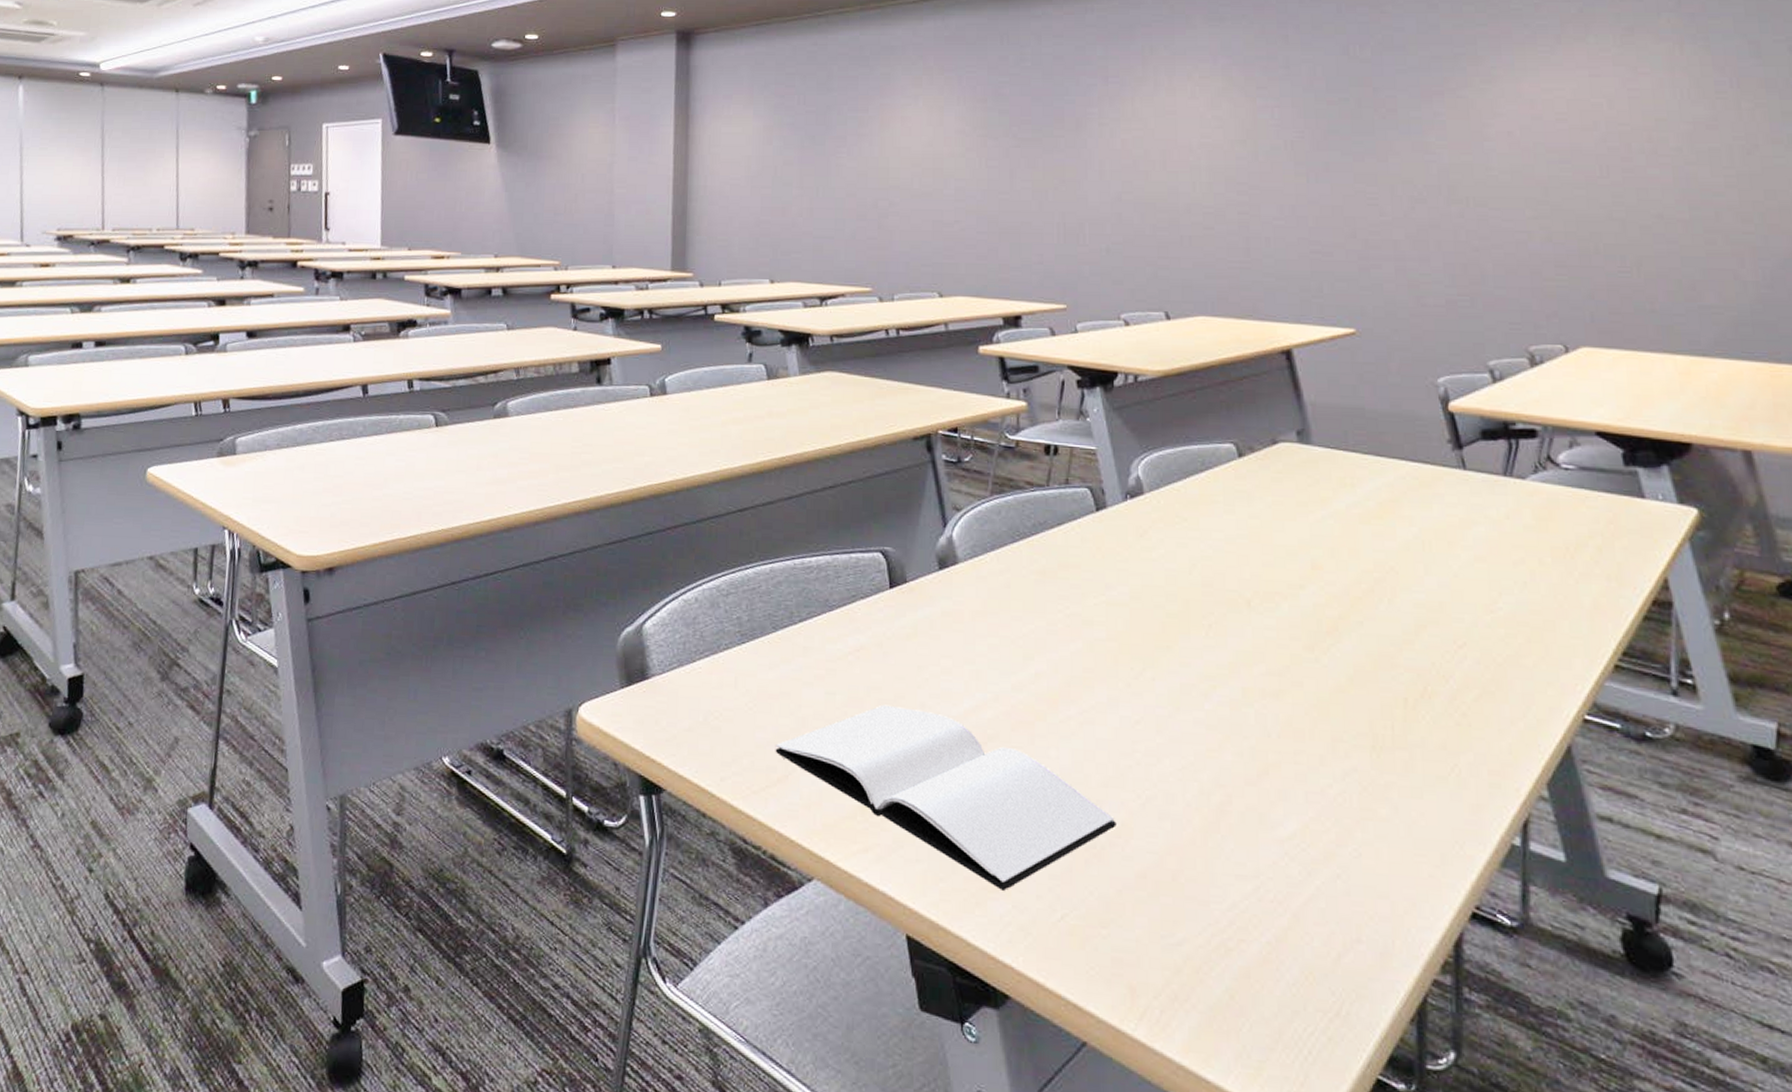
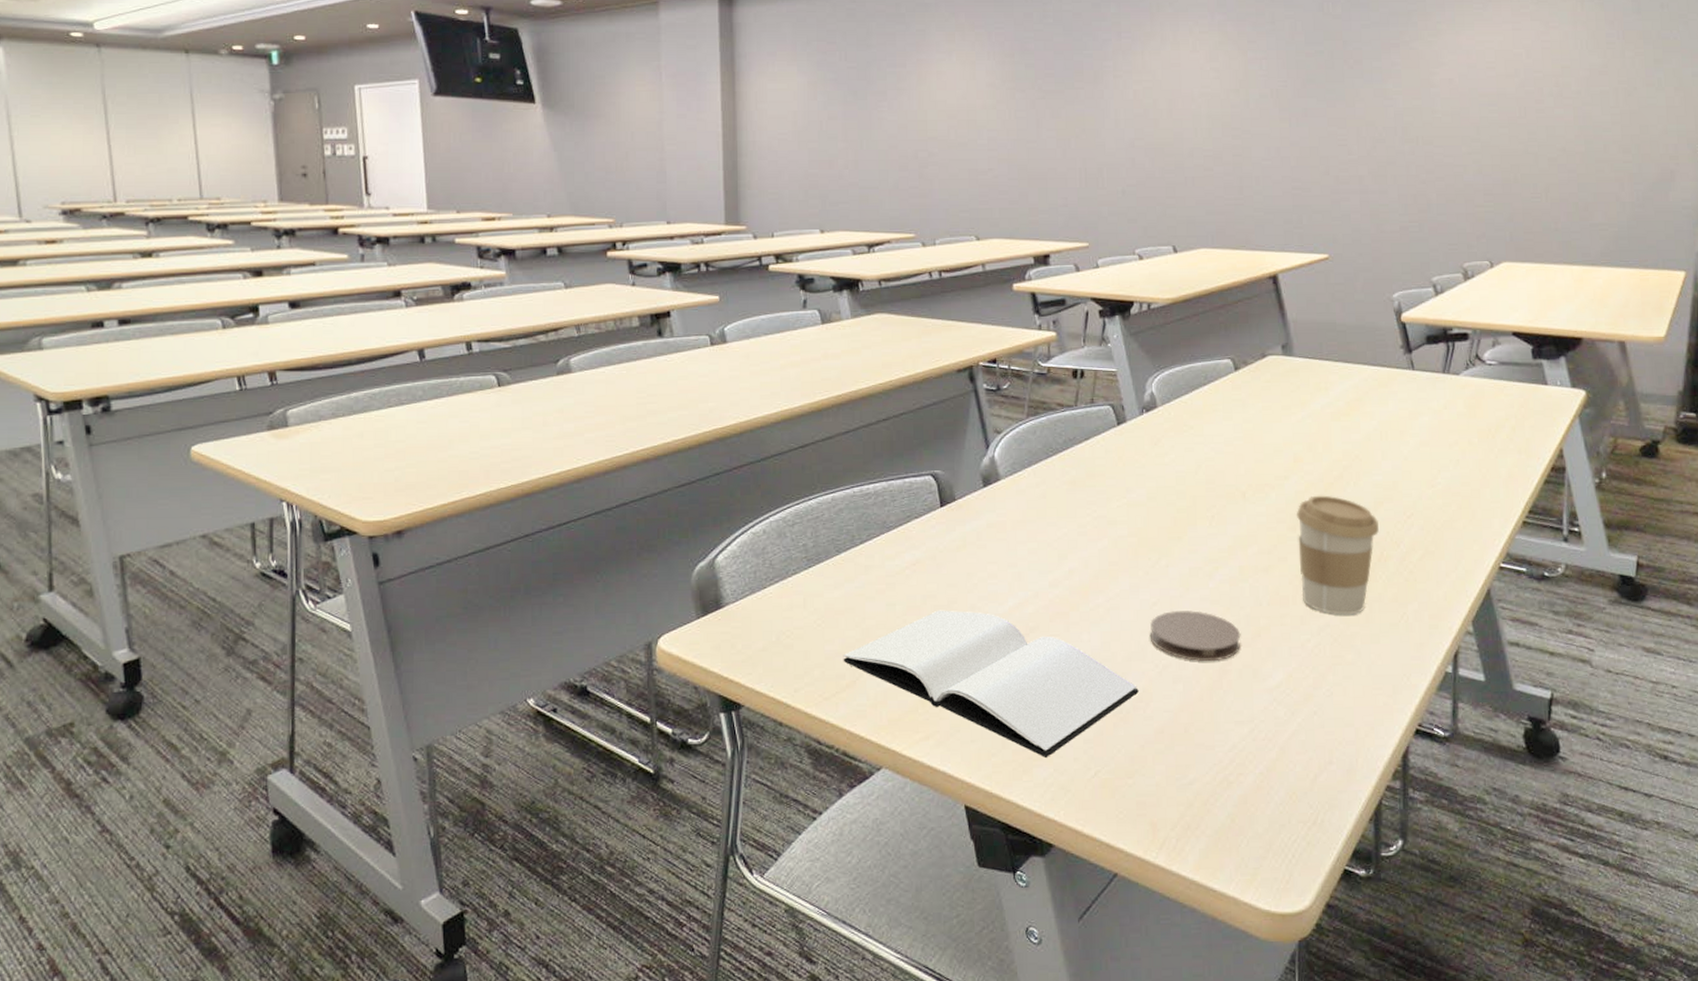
coaster: none [1131,733,1244,800] -> present [1149,610,1241,662]
coffee cup: none [1314,610,1421,760] -> present [1296,495,1379,616]

